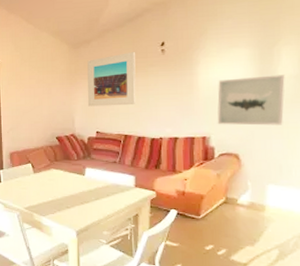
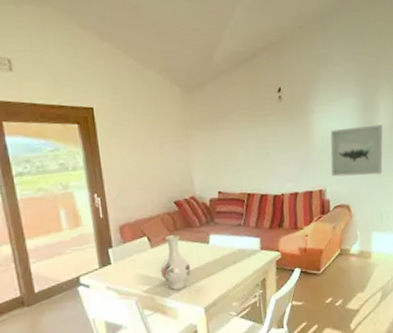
vase: none [40,164,67,211] -> present [160,234,191,290]
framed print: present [87,52,136,107] -> none [203,98,256,163]

